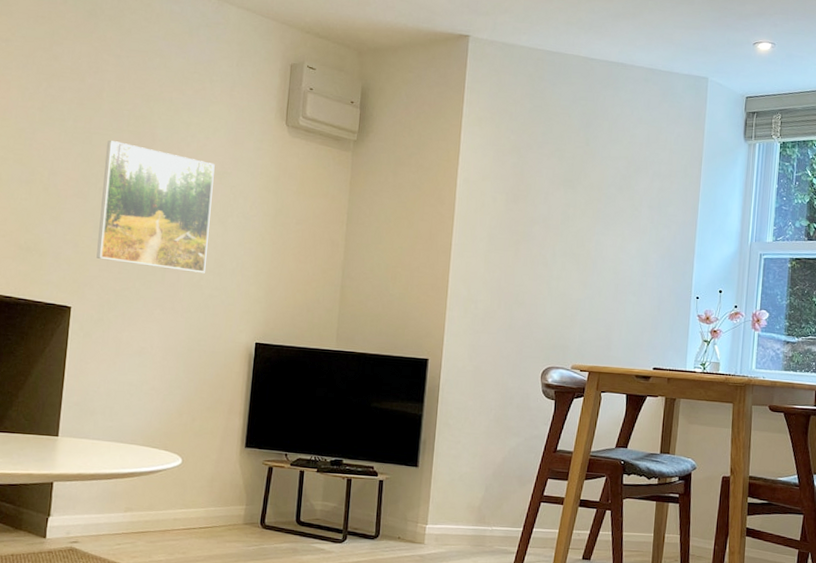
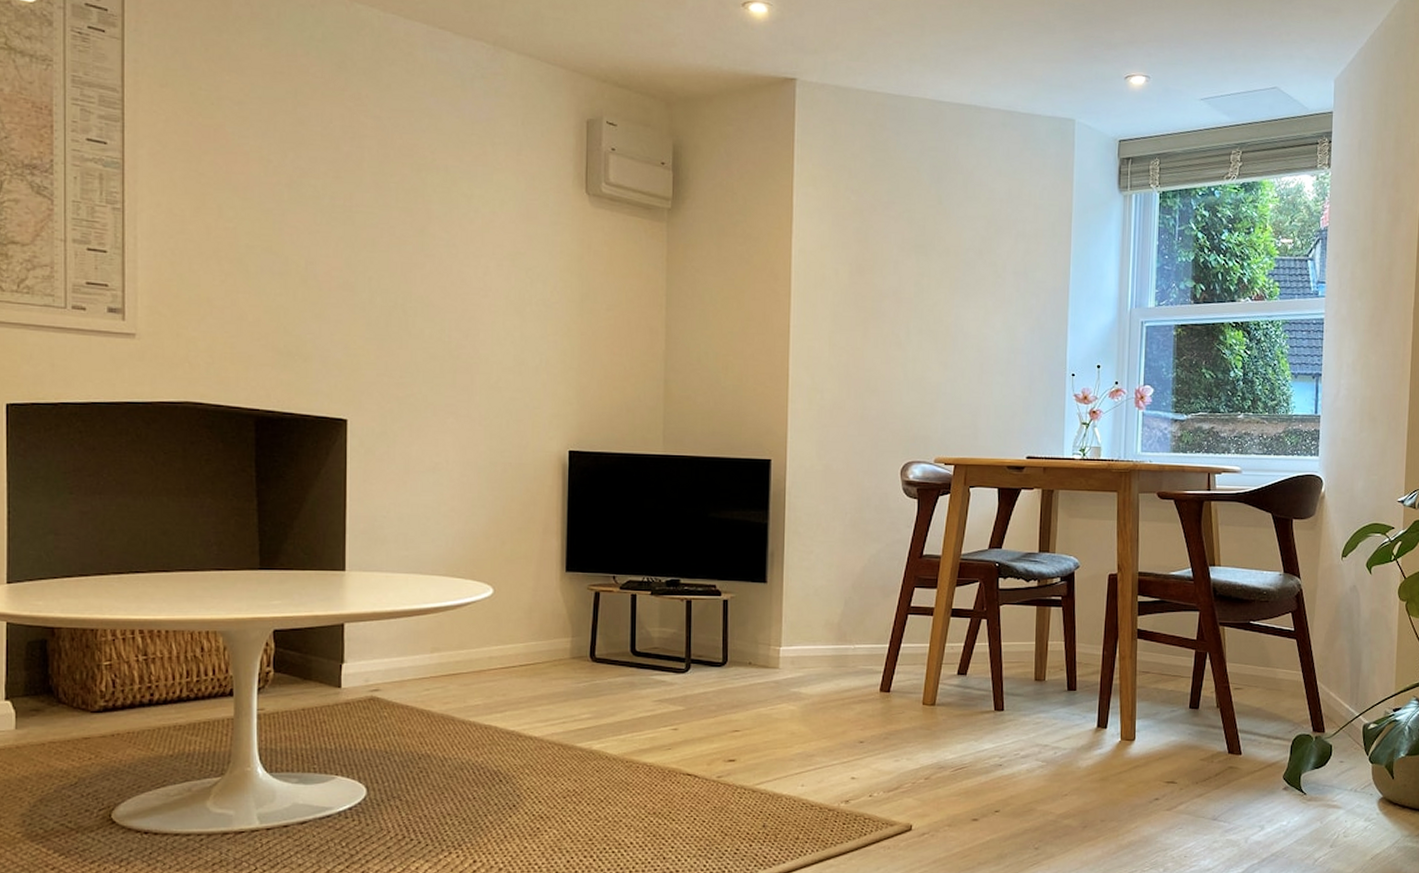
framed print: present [96,140,215,273] -> none [372,220,505,373]

